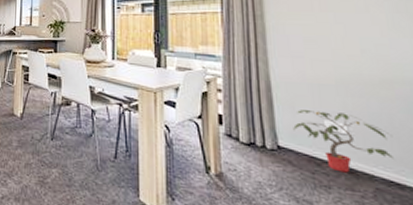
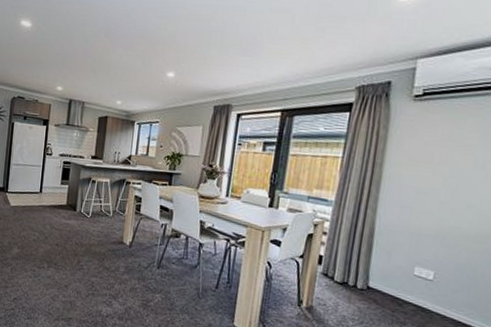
potted plant: present [293,110,394,173] -> none [385,256,469,313]

